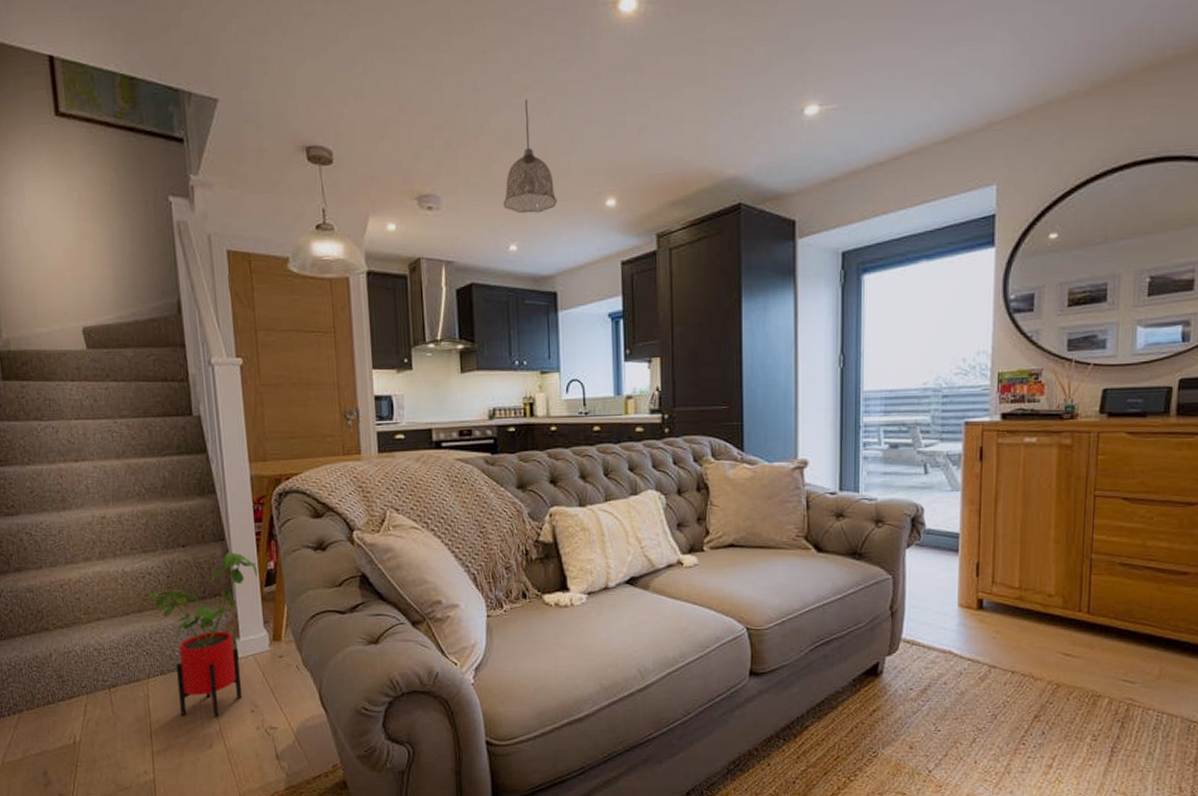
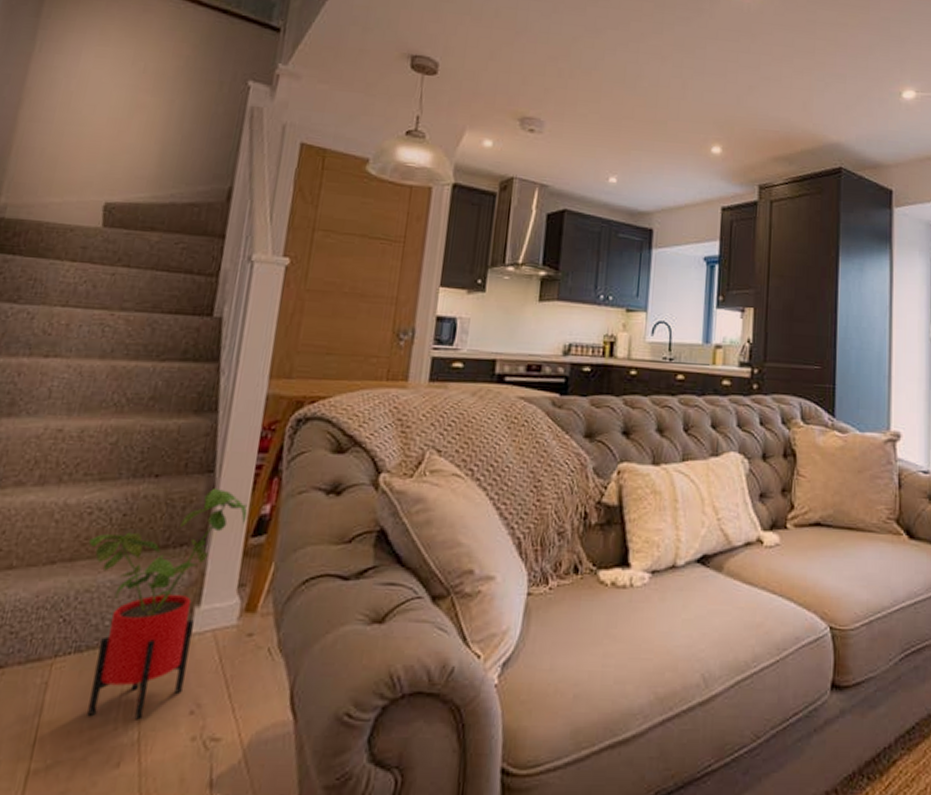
pendant lamp: present [503,98,558,214] -> none [608,45,664,150]

